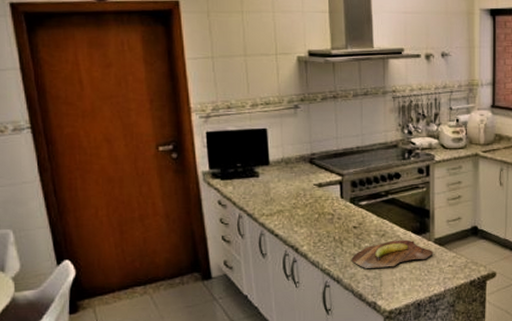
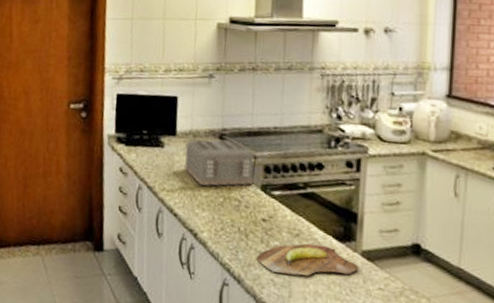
toaster: none [279,162,345,207] -> present [183,139,255,187]

